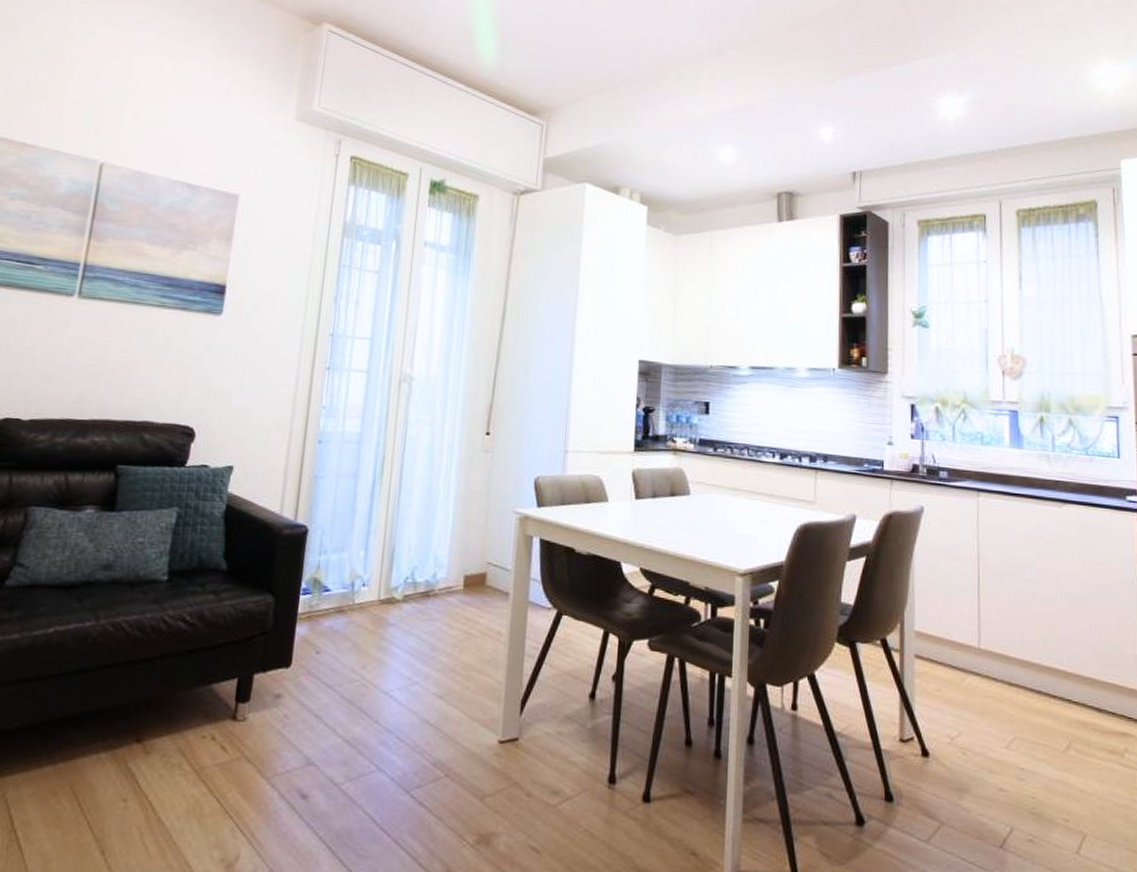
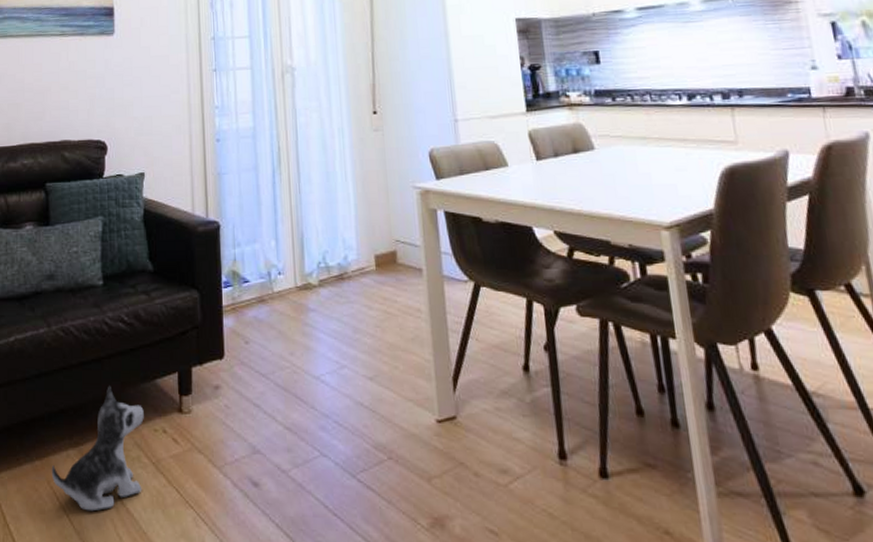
plush toy: none [75,687,194,819] -> present [51,386,144,512]

